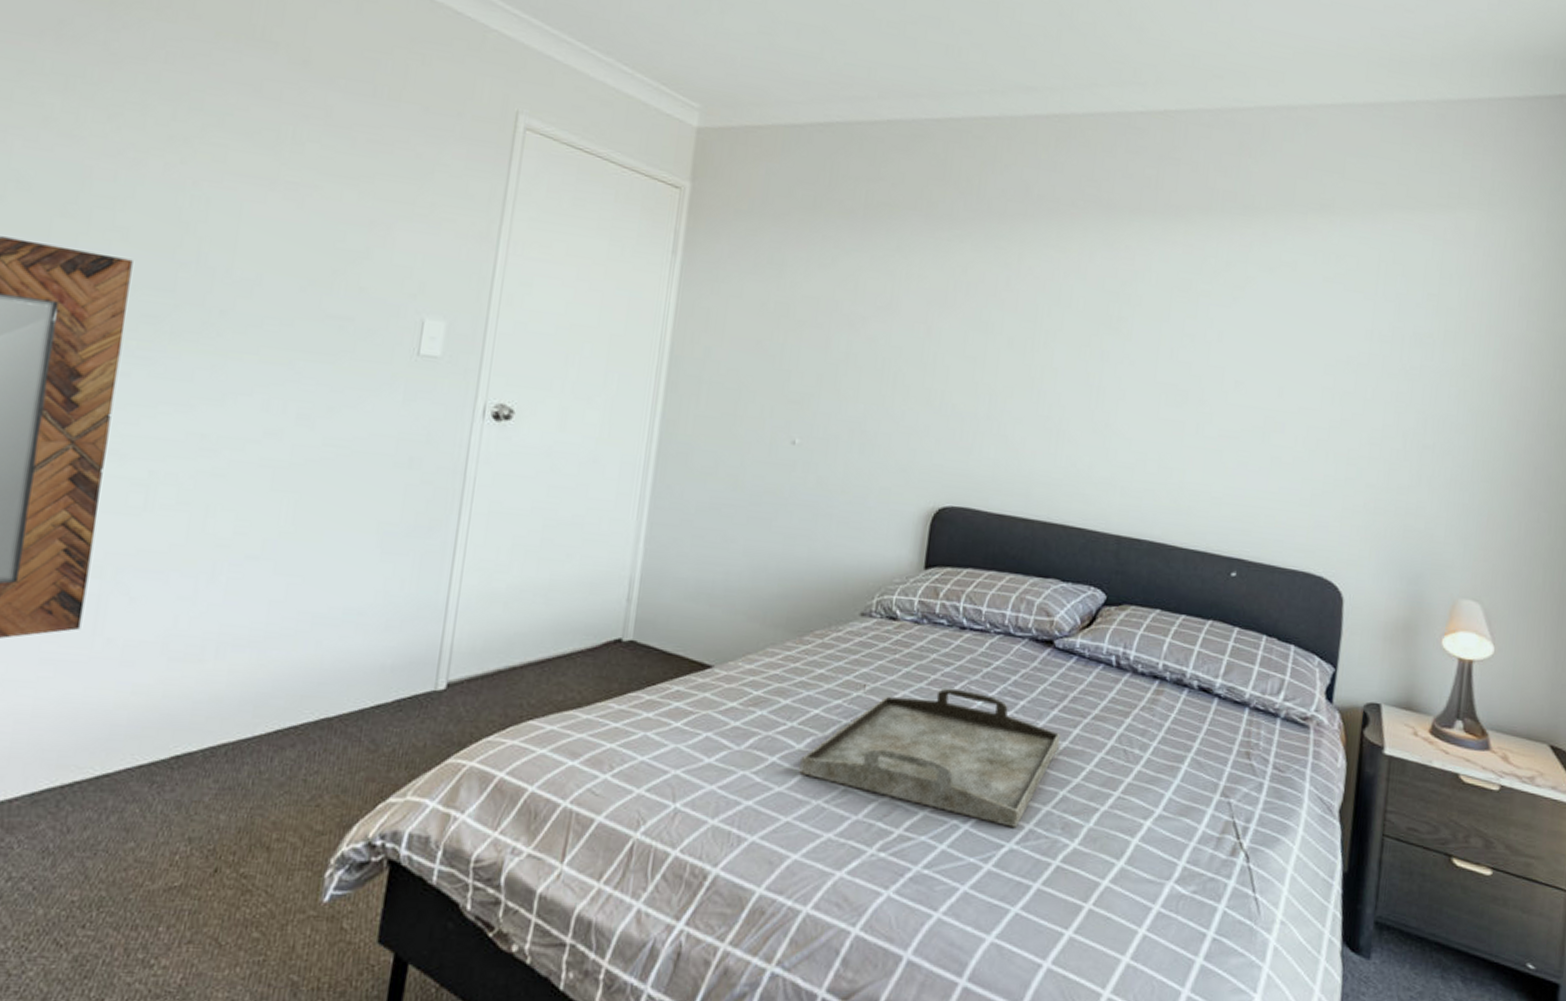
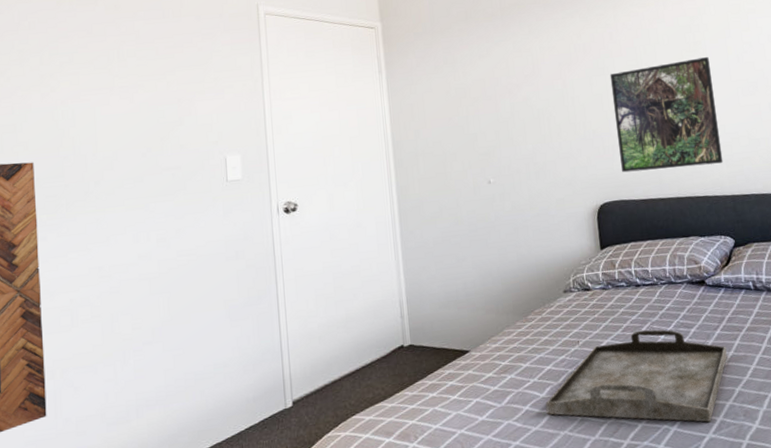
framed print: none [978,333,1133,489] -> present [610,57,723,173]

